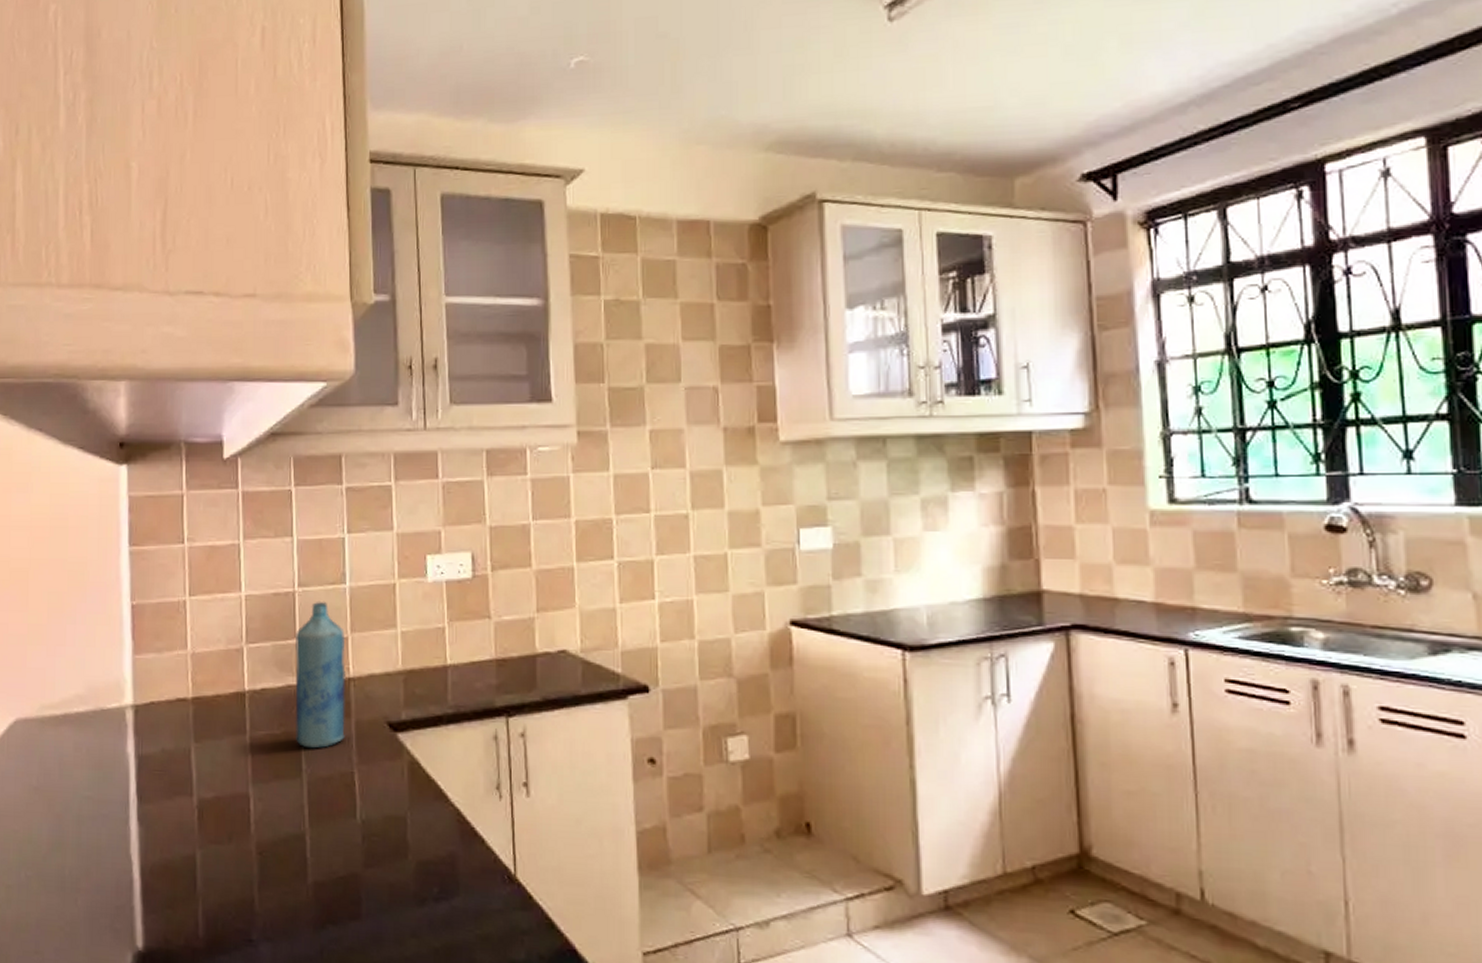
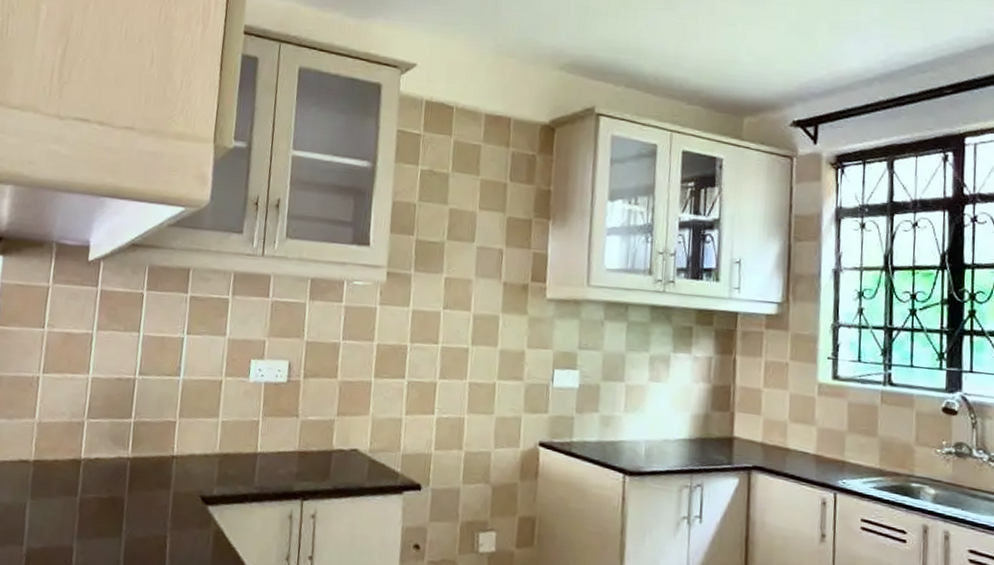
bottle: present [294,601,346,749] -> none [120,388,174,514]

